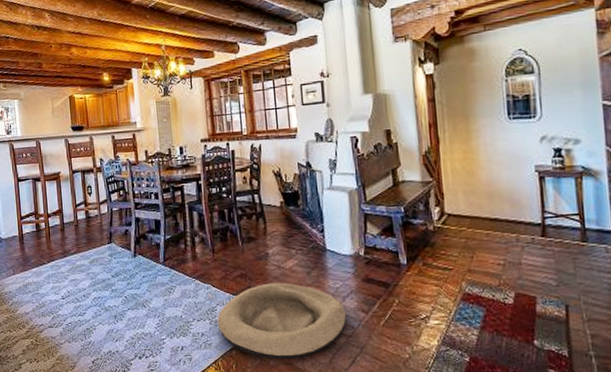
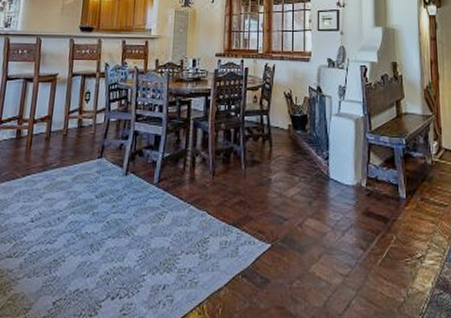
dog bed: present [217,282,347,360] -> none [207,212,345,303]

